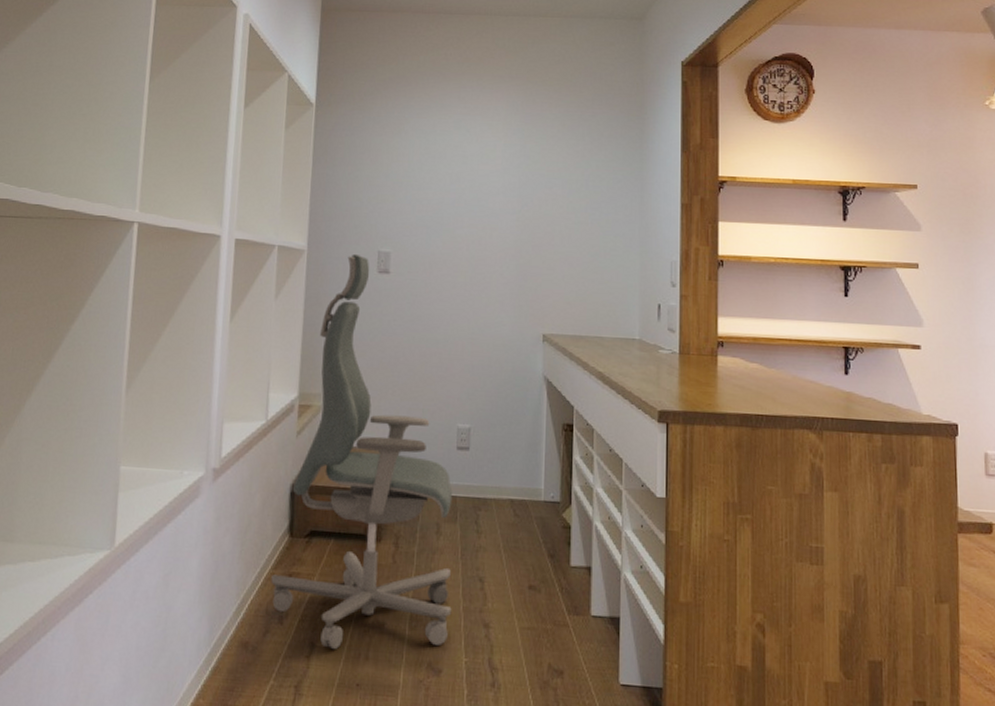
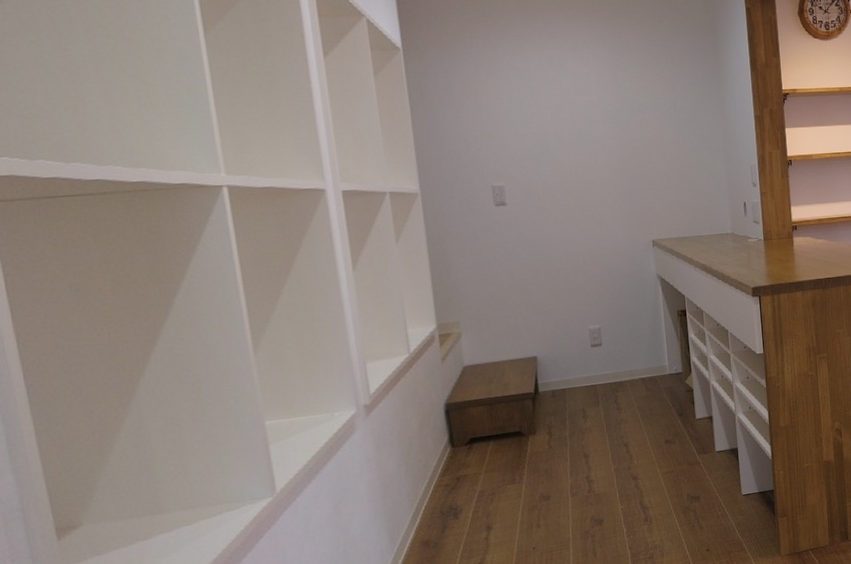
office chair: present [271,253,453,649] -> none [440,191,605,527]

